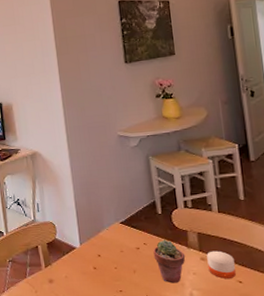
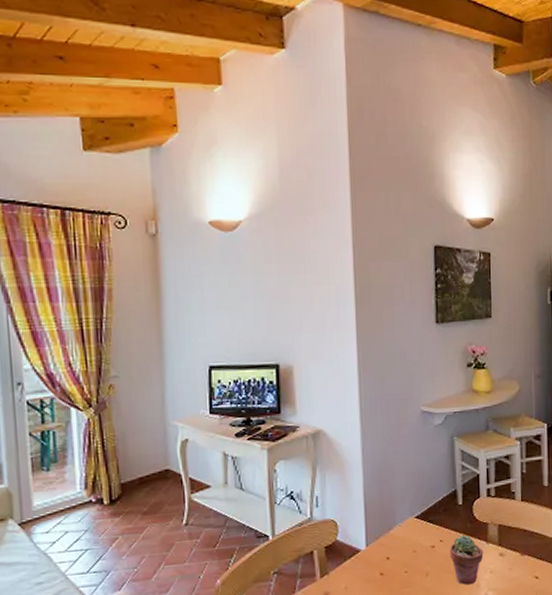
candle: present [206,250,236,278] -> none [506,544,533,575]

